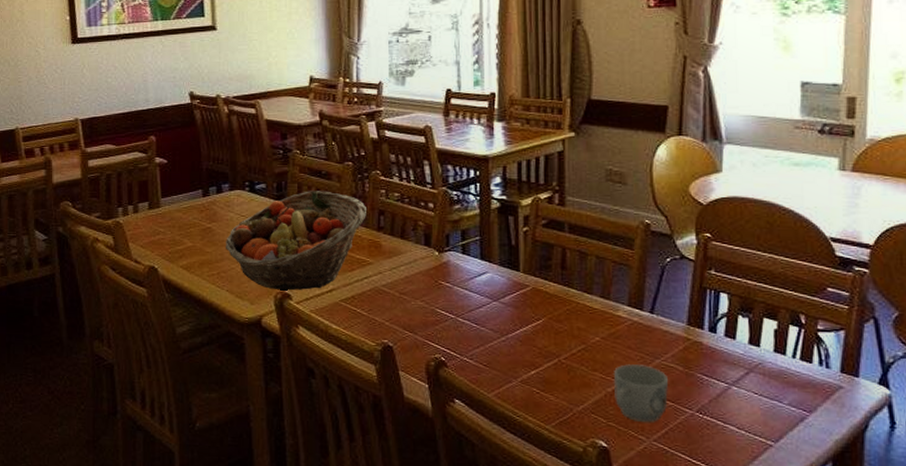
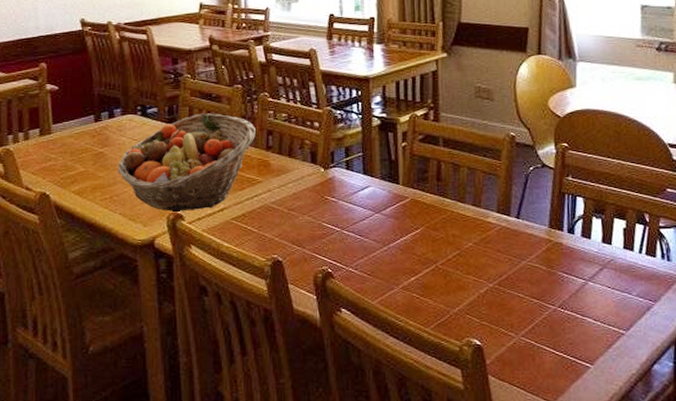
mug: present [613,364,668,423] -> none [484,266,534,320]

